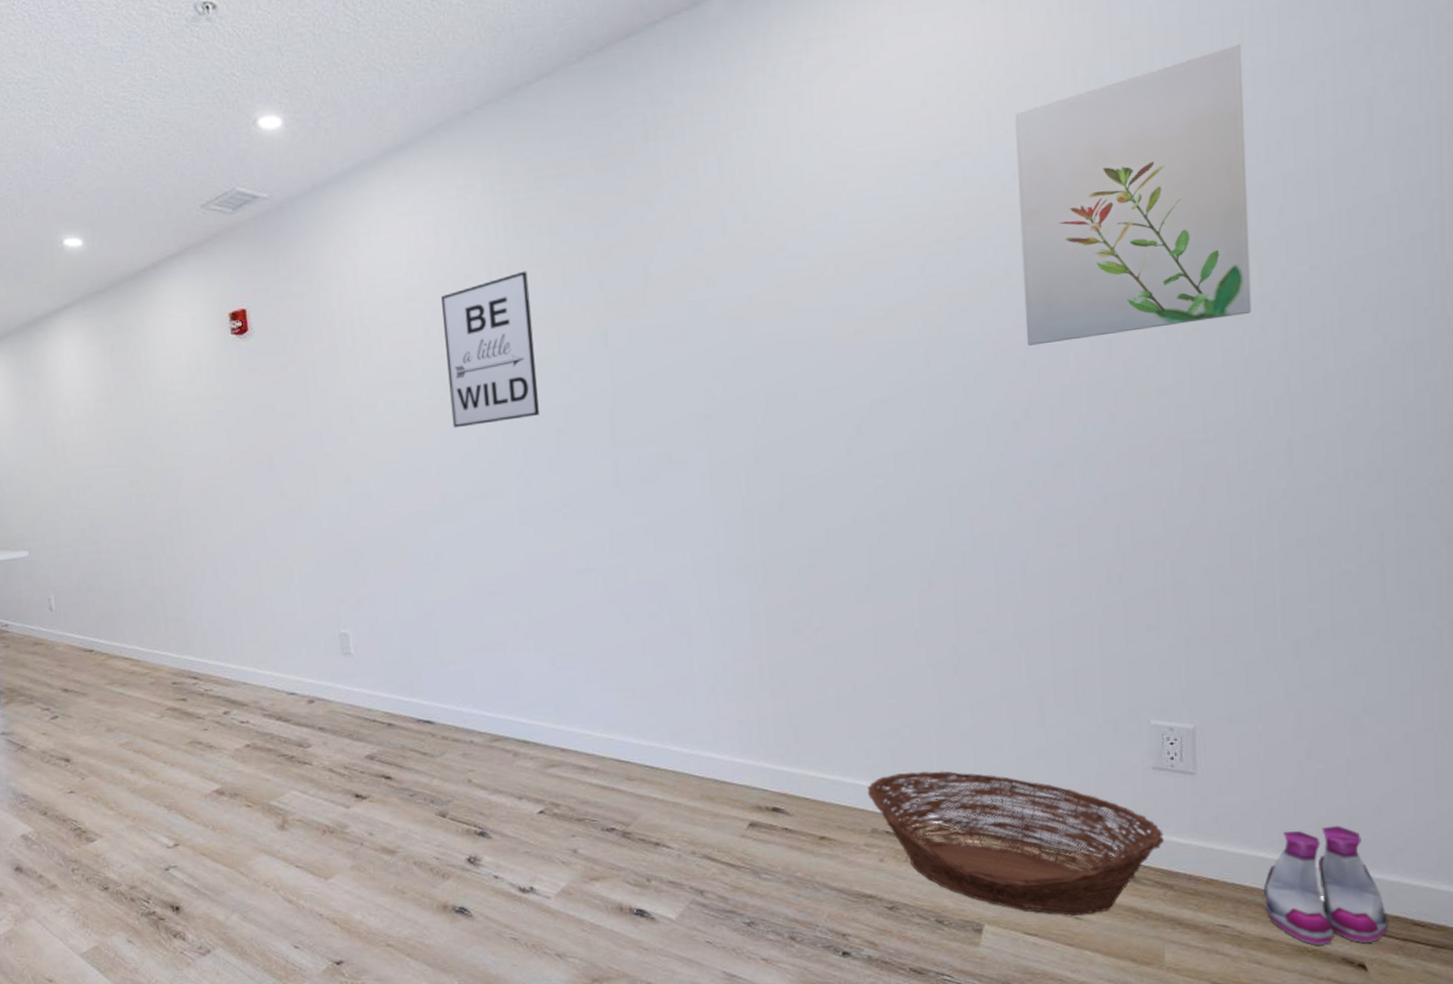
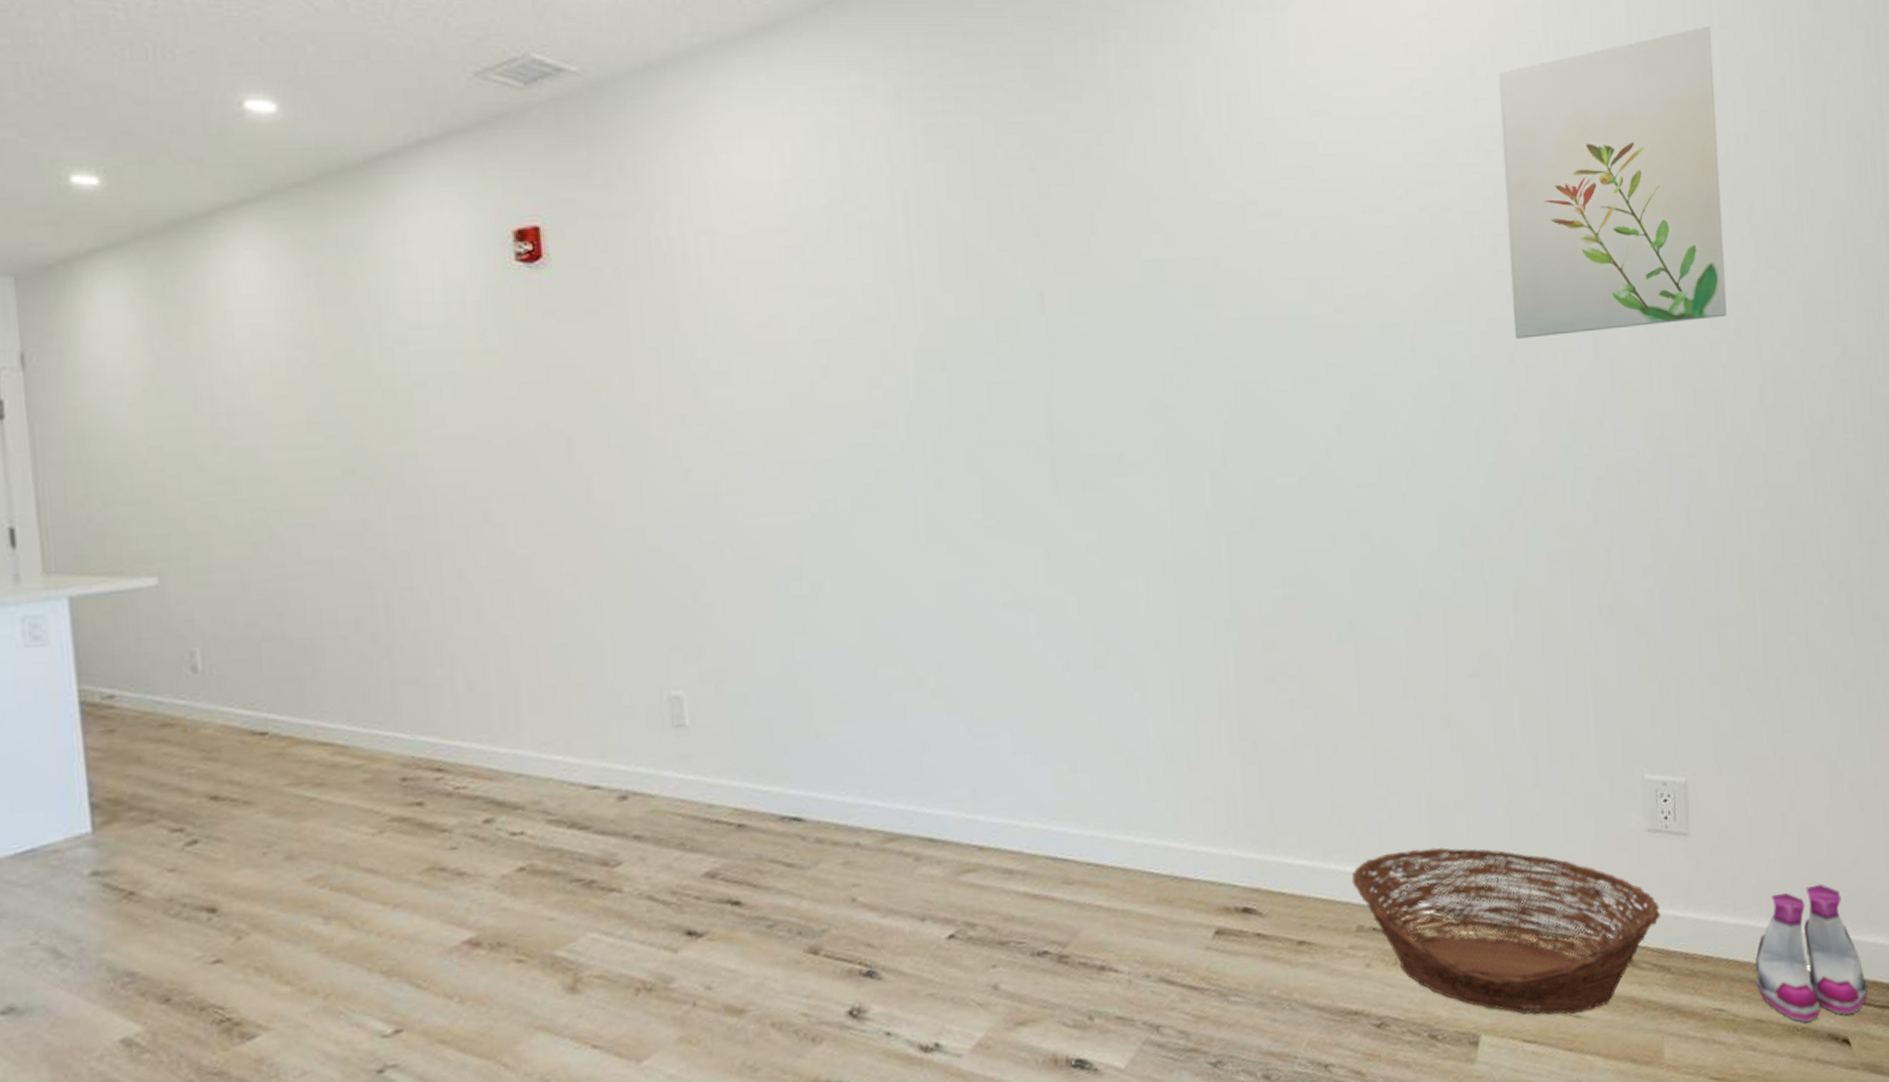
wall art: present [441,271,539,428] -> none [826,205,955,410]

